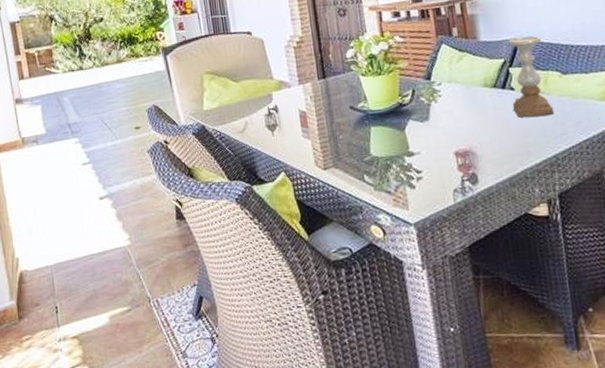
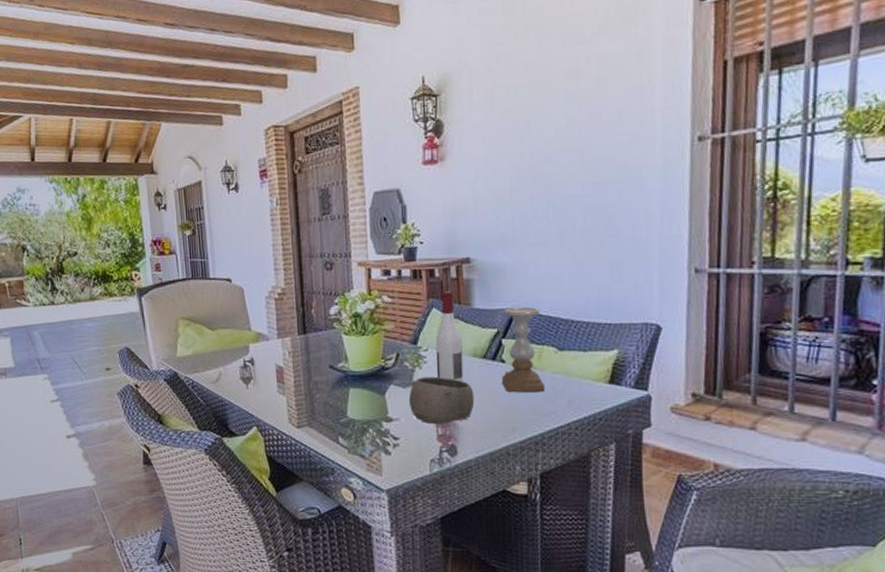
bowl: none [427,108,490,156] -> present [408,376,475,425]
wine bottle: none [447,27,478,112] -> present [435,291,464,381]

